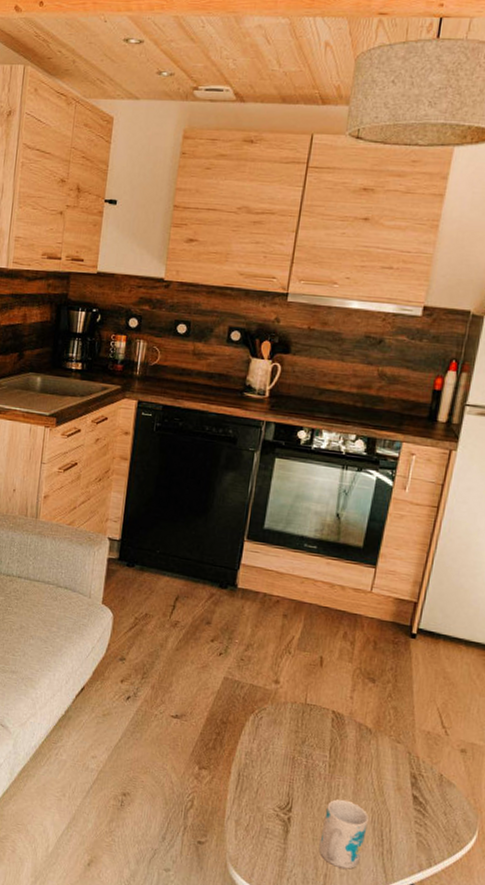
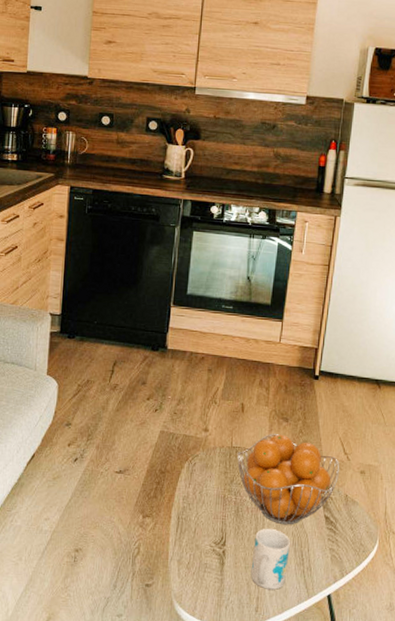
fruit basket: none [311,694,436,800] -> present [237,434,340,525]

